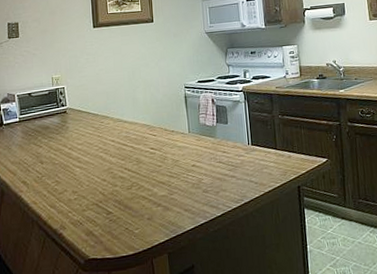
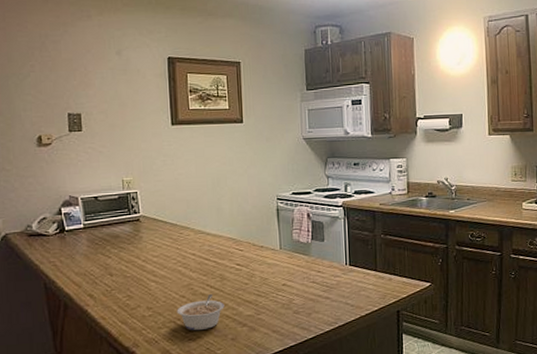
legume: none [98,176,141,212] -> present [176,293,225,331]

